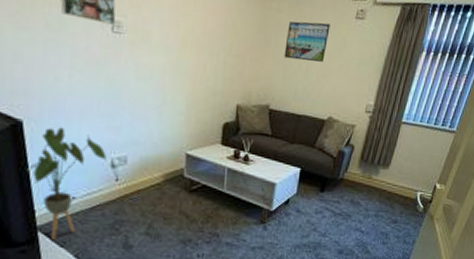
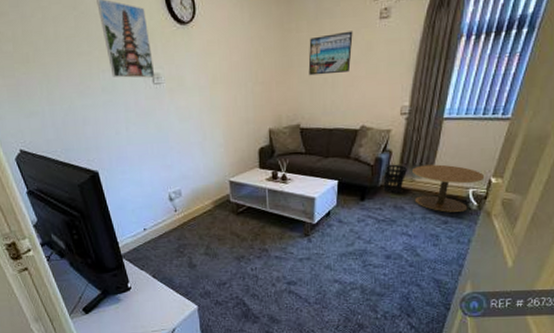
house plant: present [26,127,107,239] -> none [107,172,165,264]
wastebasket: none [343,158,367,189] -> present [383,164,408,194]
side table: none [370,163,432,213] -> present [412,164,485,212]

